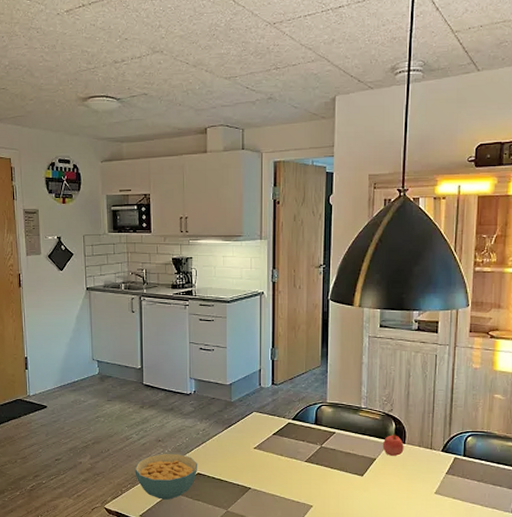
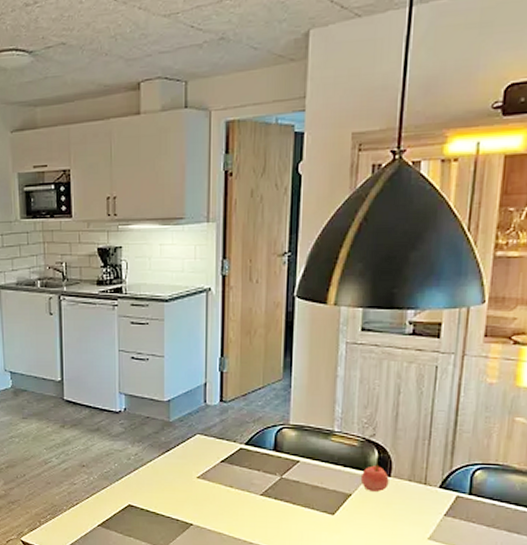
cereal bowl: present [135,453,198,500] -> none [55,480,130,534]

